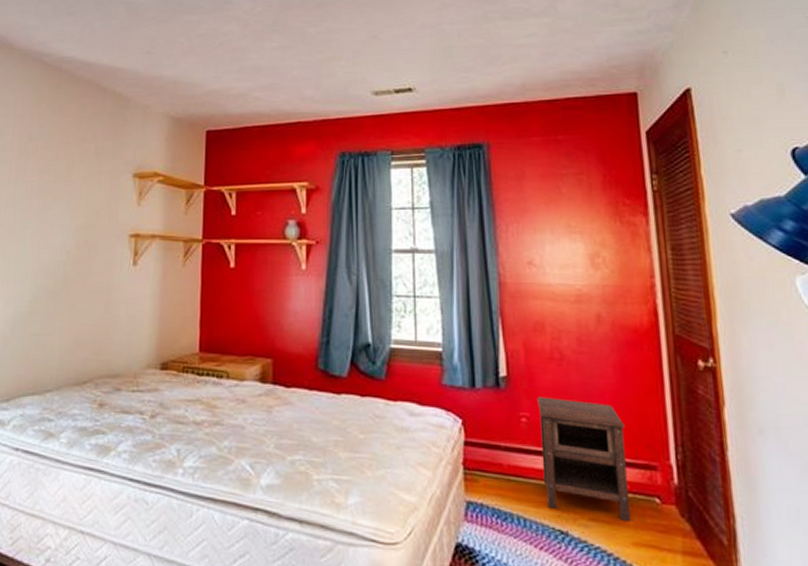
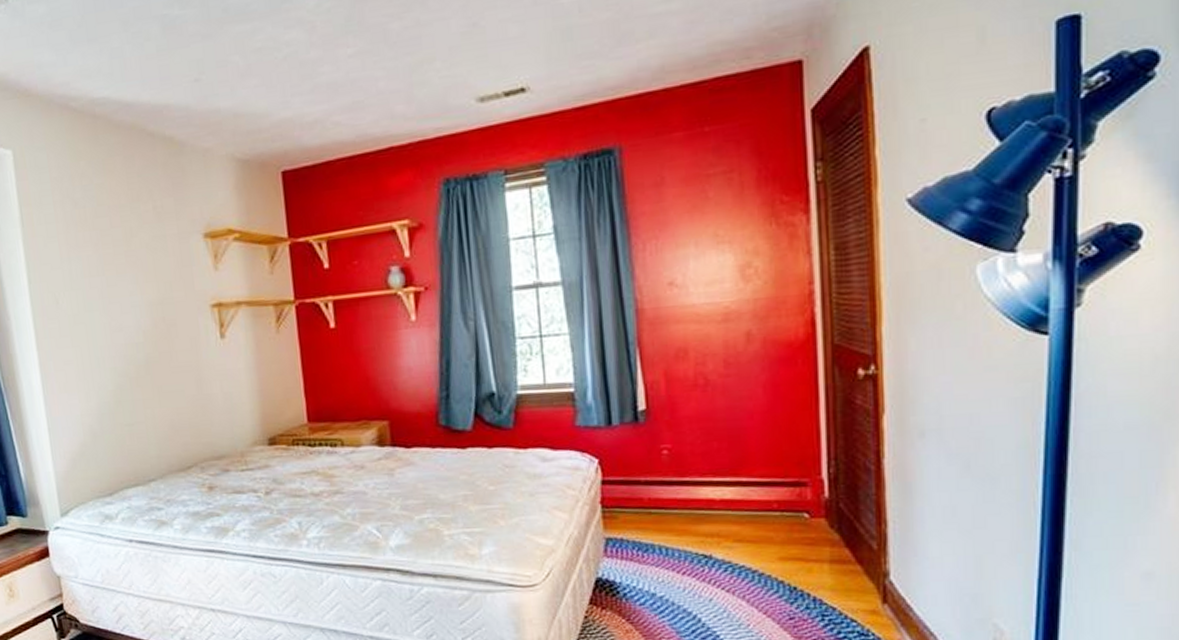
nightstand: present [537,397,630,522] -> none [679,425,777,540]

